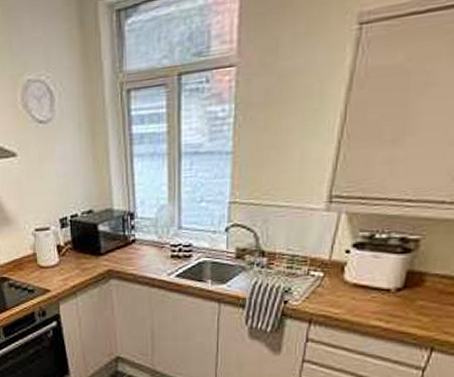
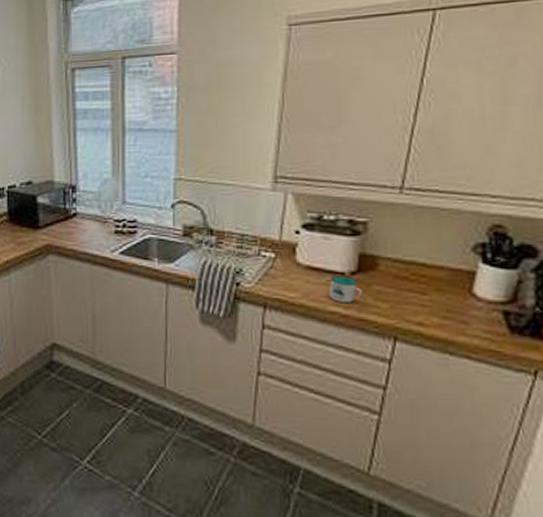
mug: none [372,292,406,317] -> present [328,276,363,302]

